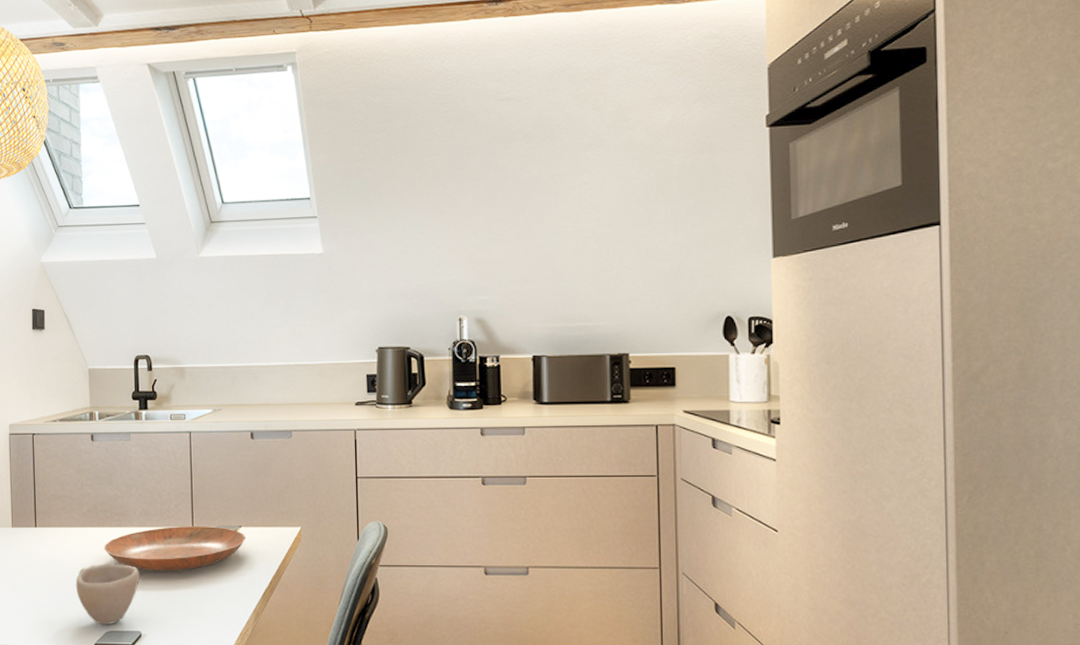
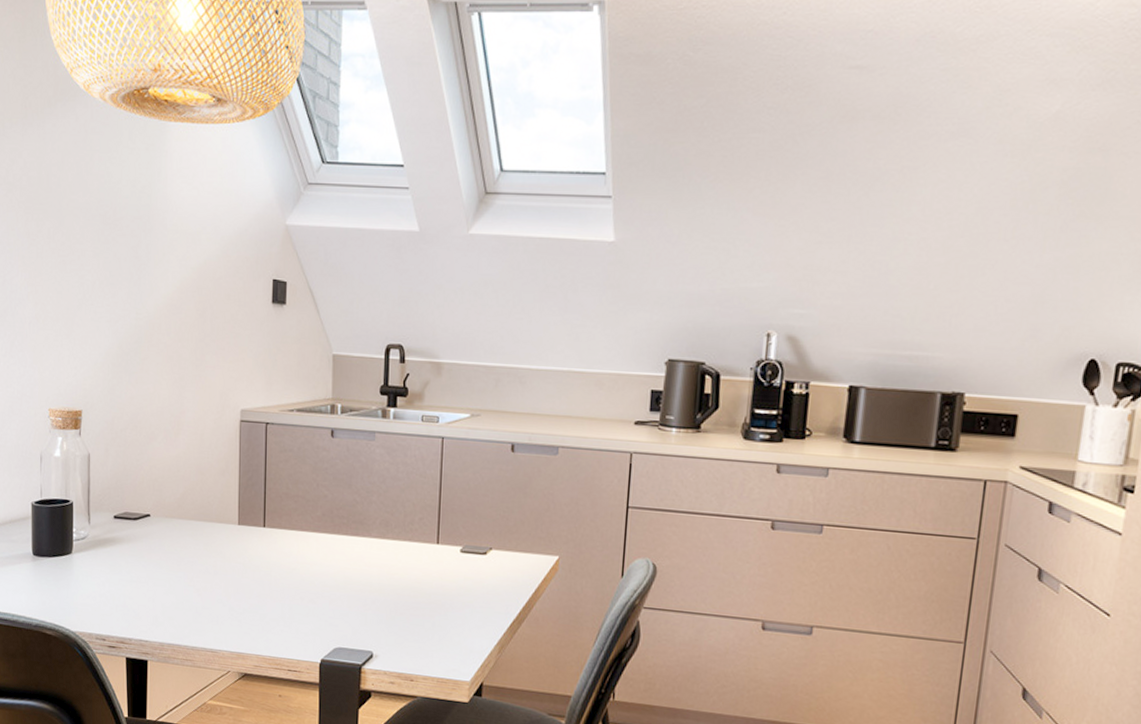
cup: present [75,564,139,625] -> none [304,574,375,641]
bowl: present [104,525,246,571] -> none [338,541,497,591]

